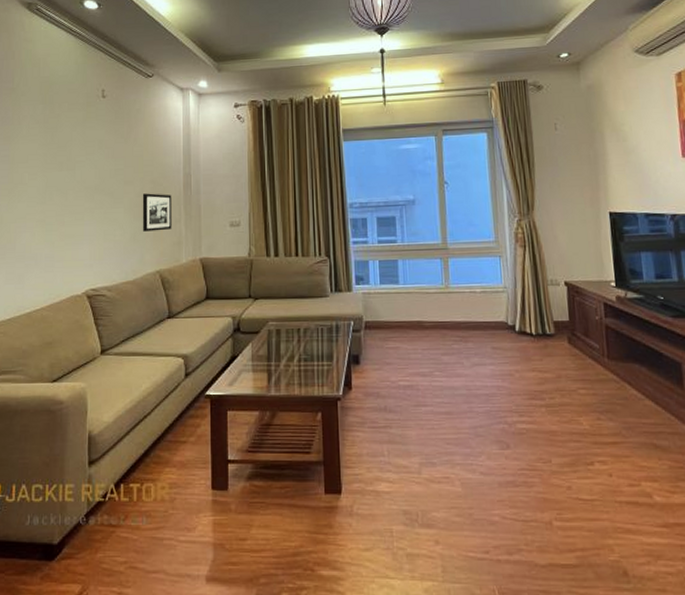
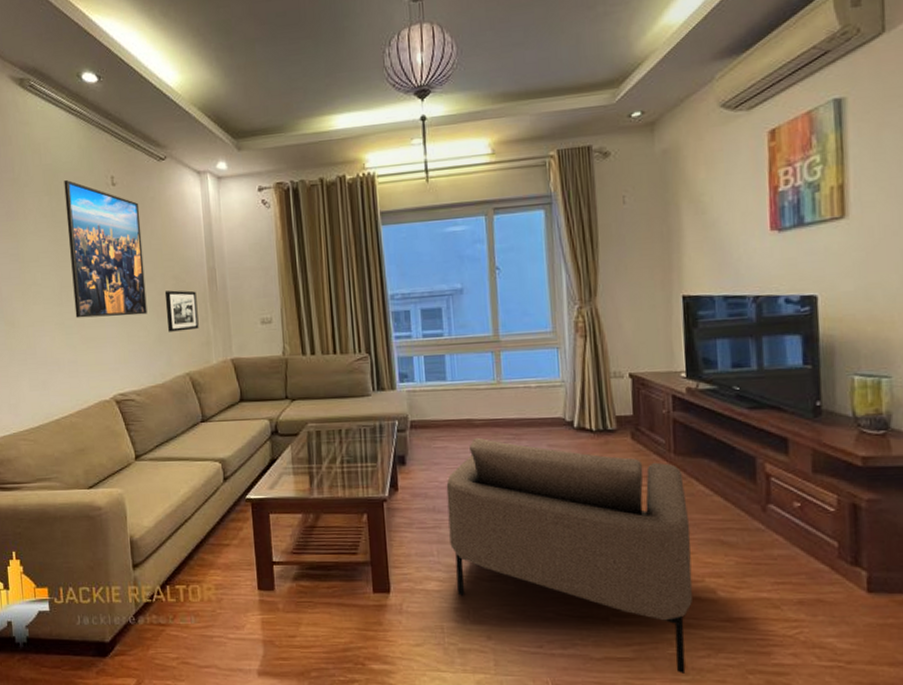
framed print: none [56,91,126,216] -> present [64,180,148,318]
armchair: none [397,339,631,582] -> present [446,437,693,673]

